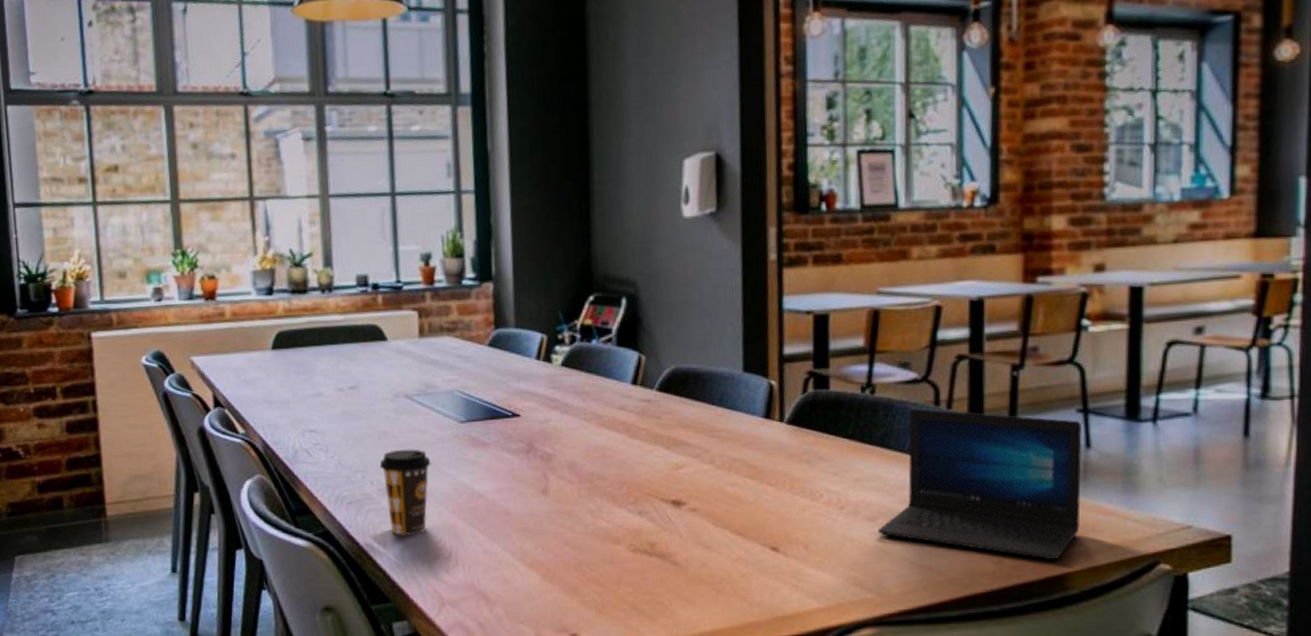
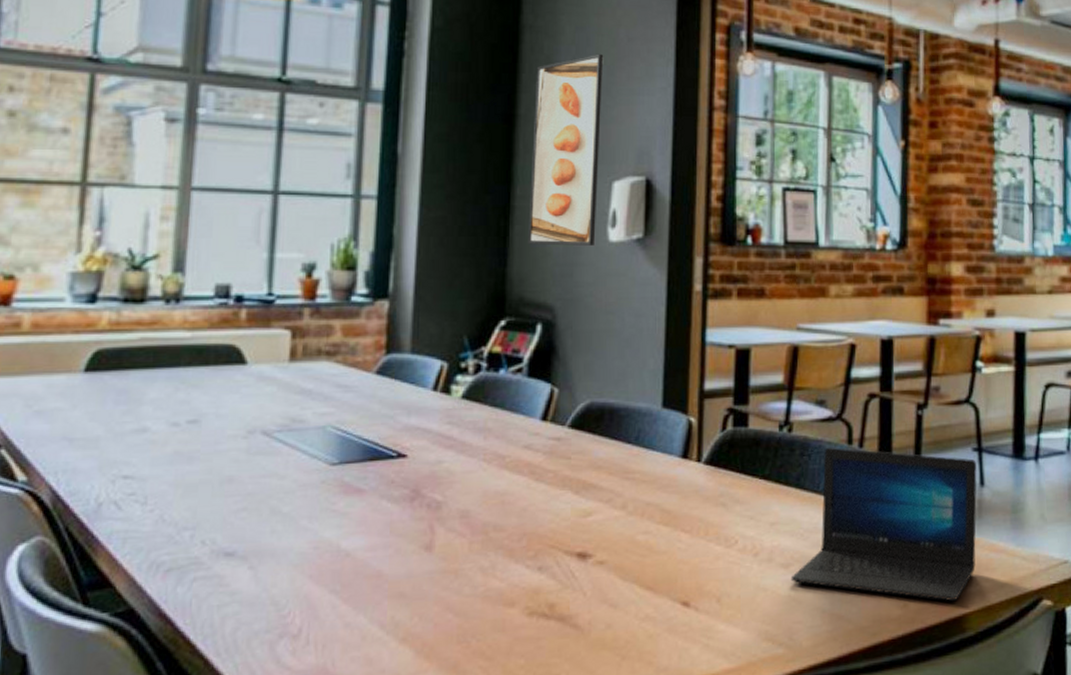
coffee cup: present [379,449,431,535] -> none [216,498,287,610]
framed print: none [604,33,671,225] -> present [528,53,604,246]

